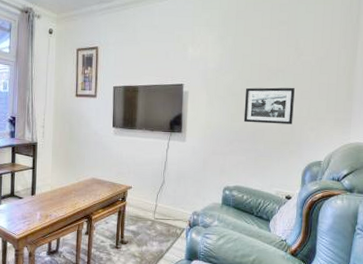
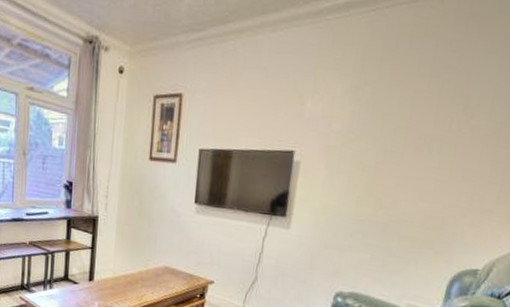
picture frame: present [243,87,295,125] -> none [373,161,455,216]

